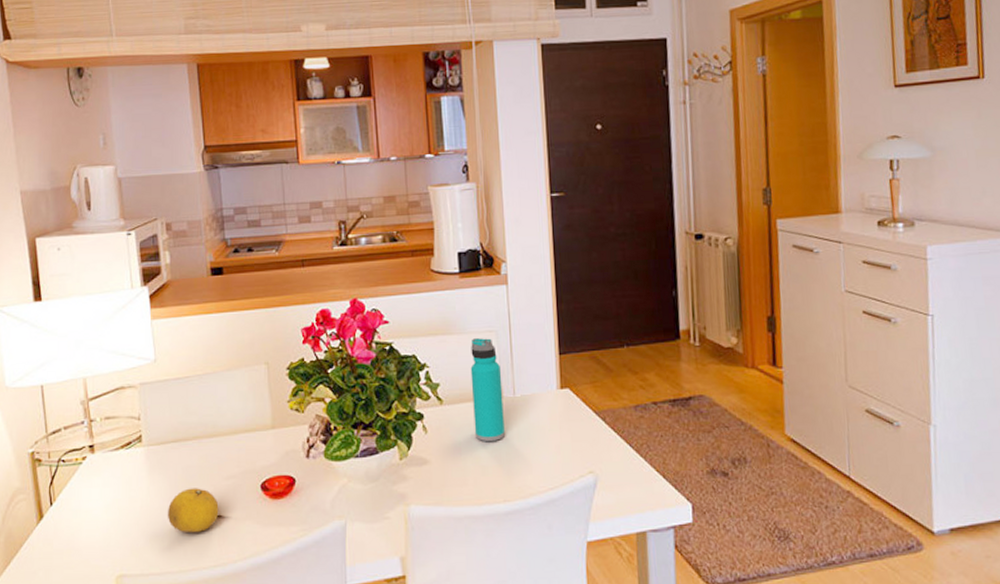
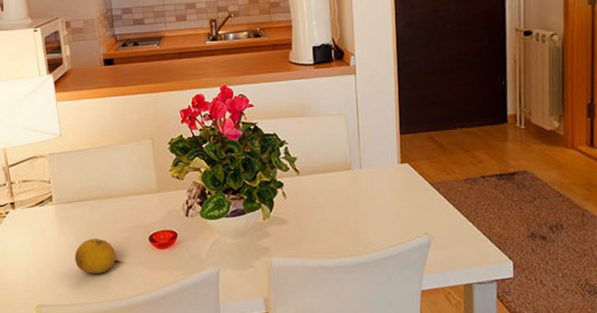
water bottle: present [470,338,506,442] -> none [323,120,353,207]

